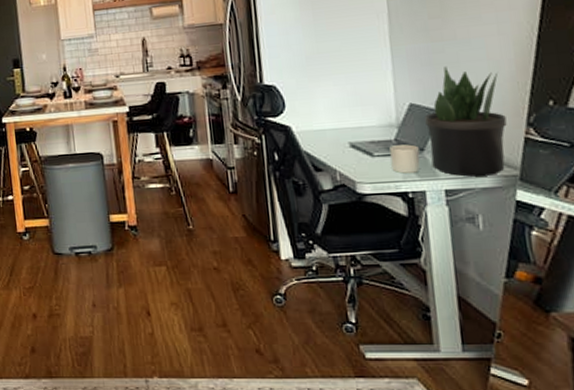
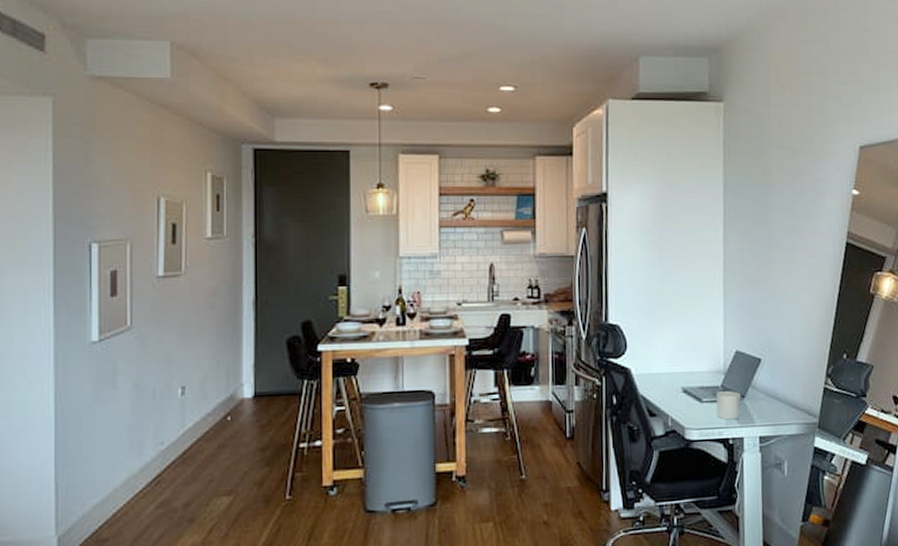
planter: present [425,66,507,177] -> none [747,316,811,424]

